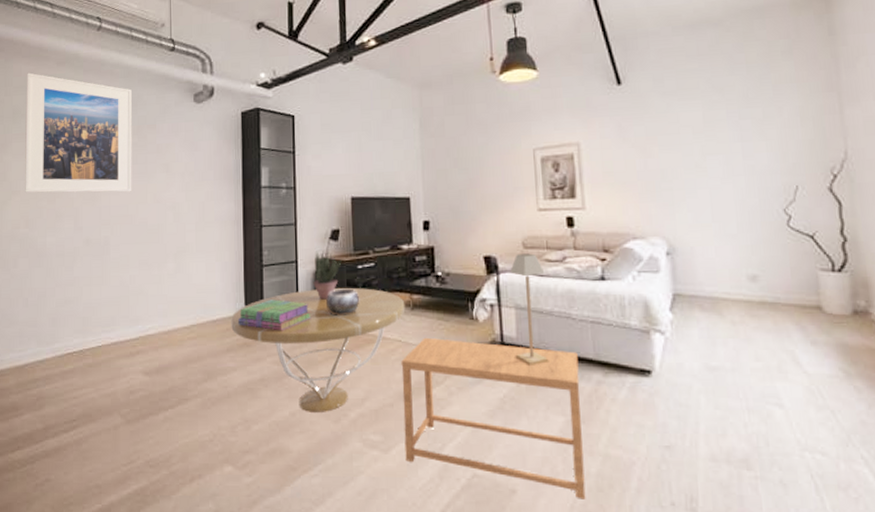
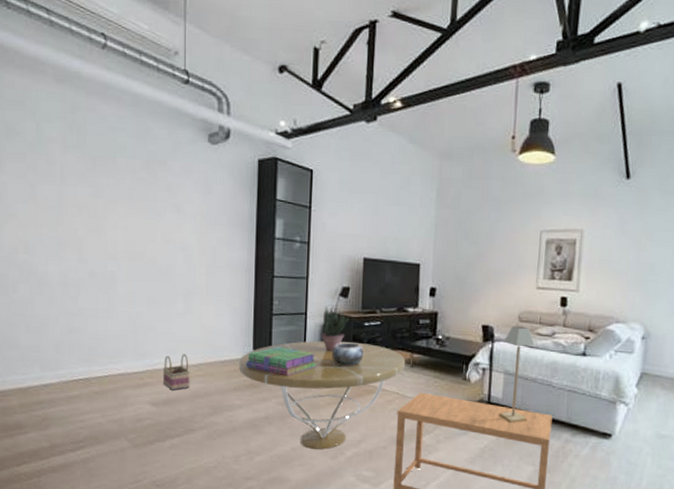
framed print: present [25,72,132,193] -> none [20,86,141,229]
basket: none [154,316,182,358] -> present [162,354,190,392]

